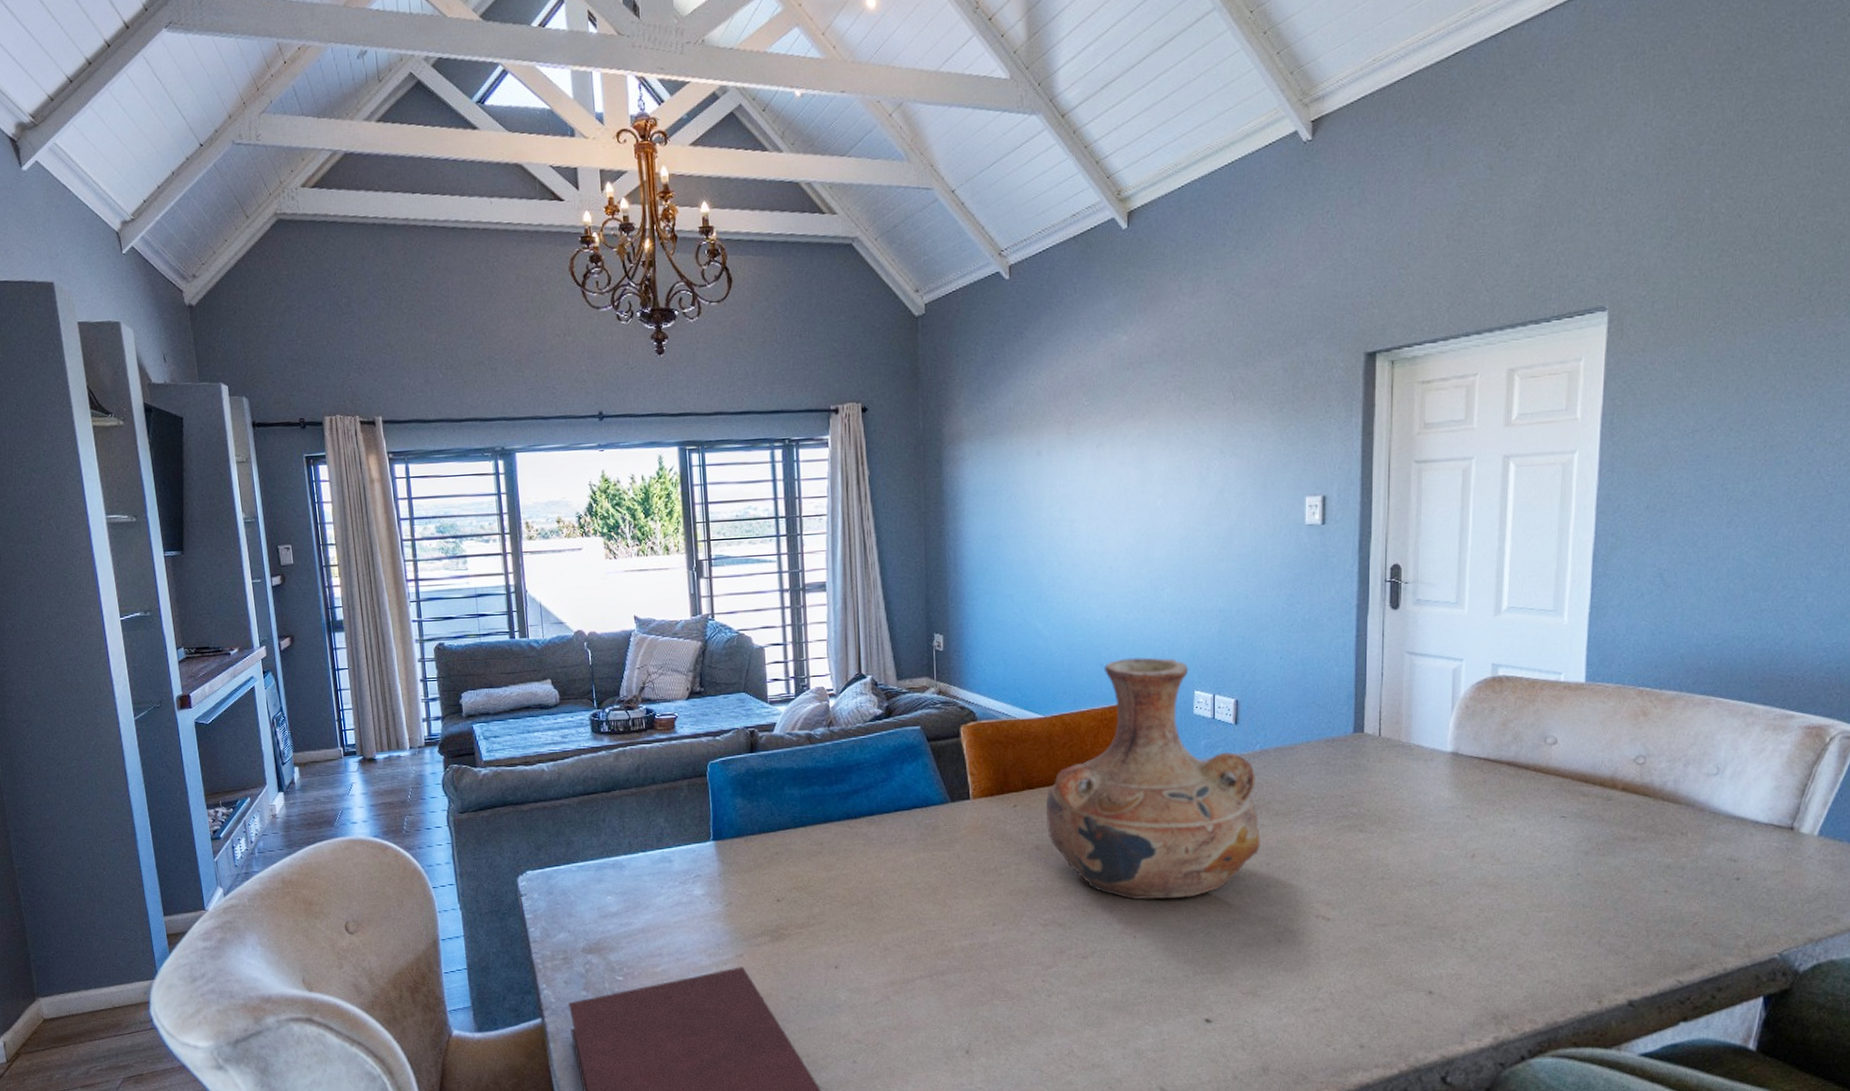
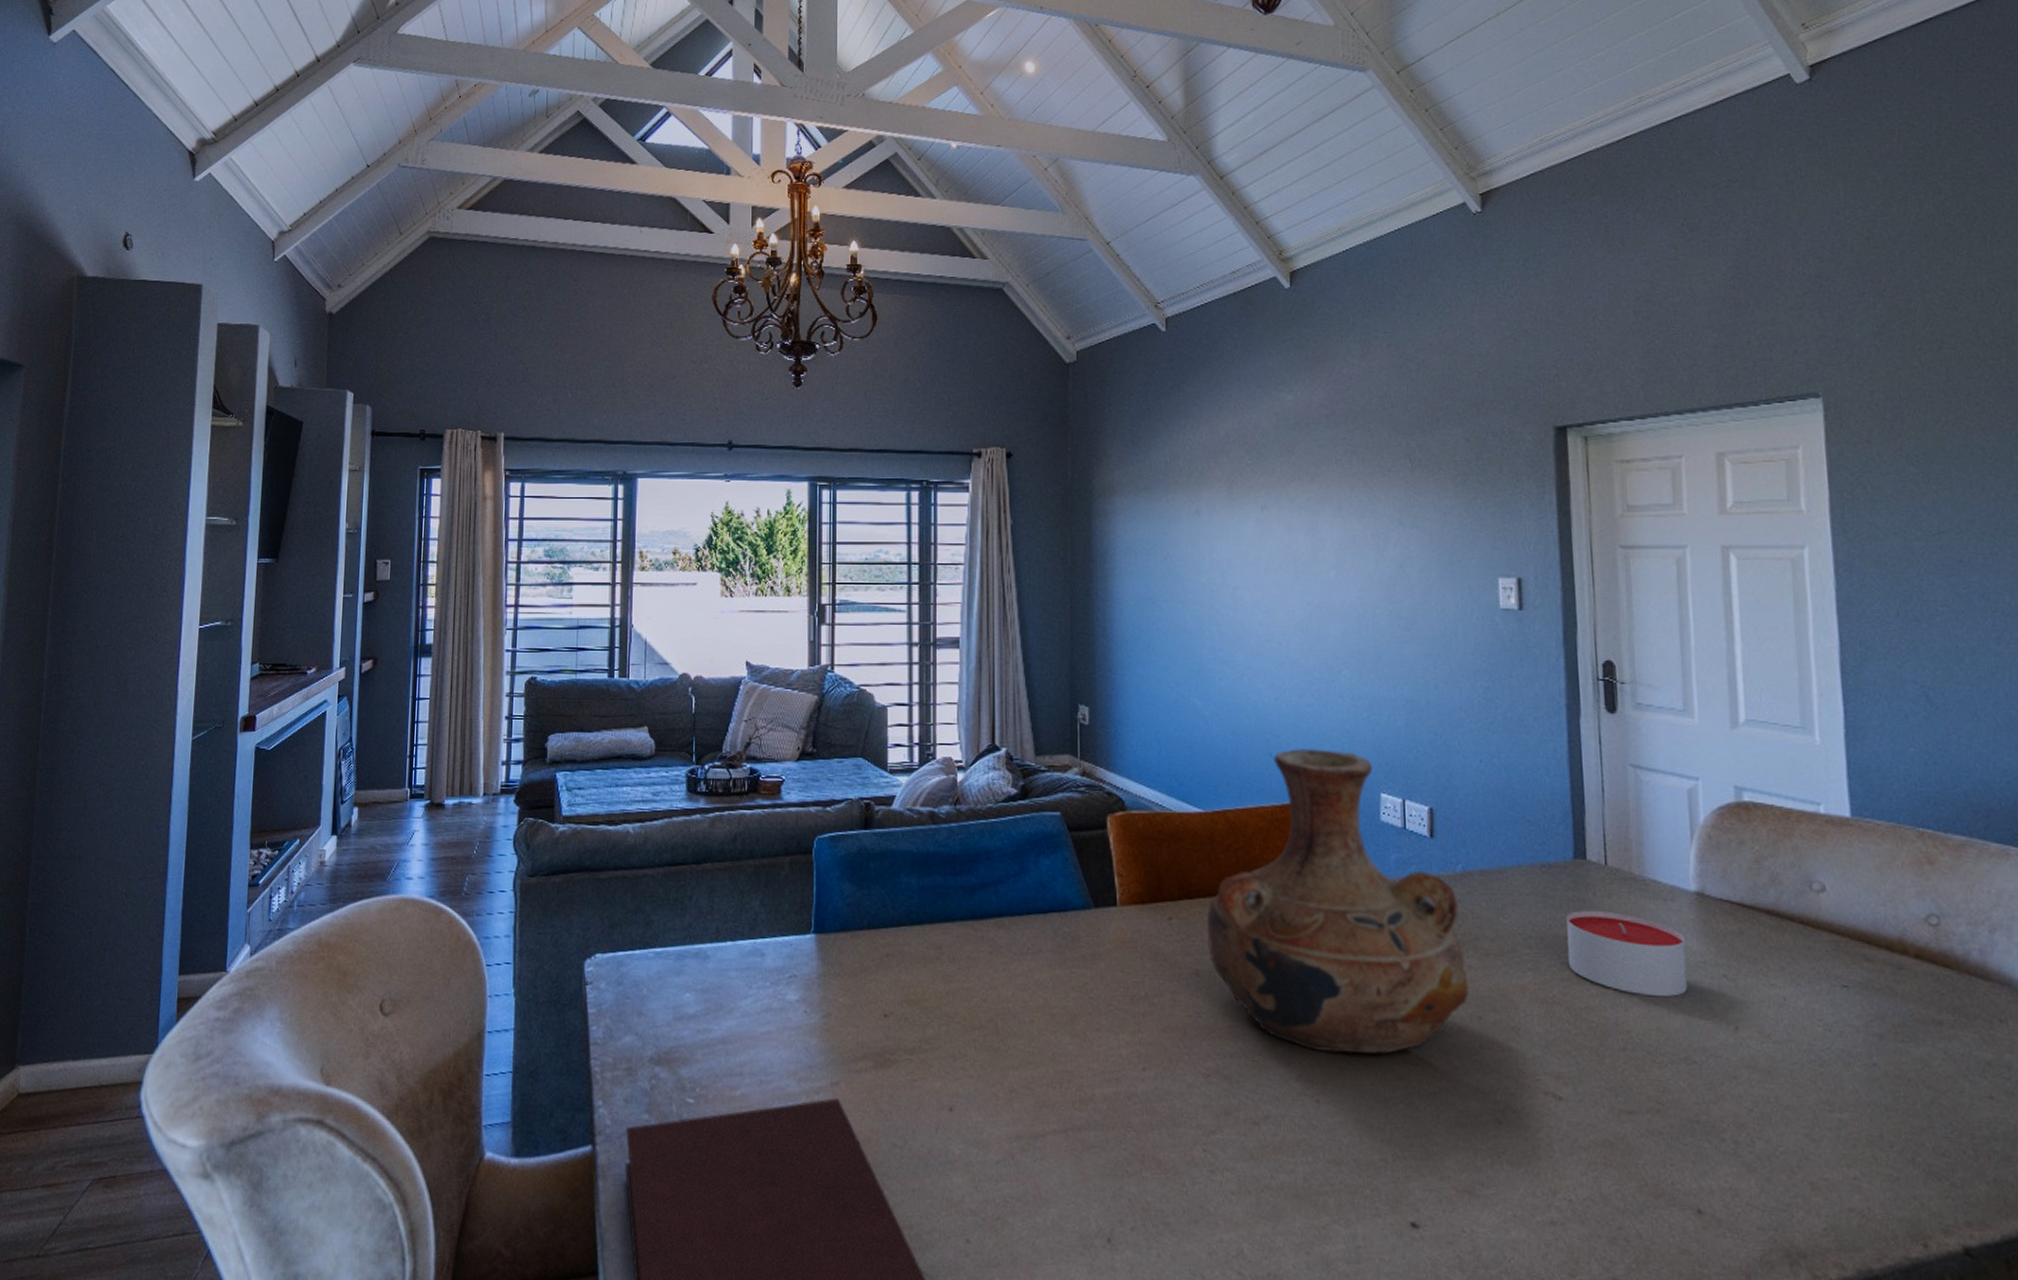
candle: none [1342,773,1439,837] -> present [1566,910,1687,998]

